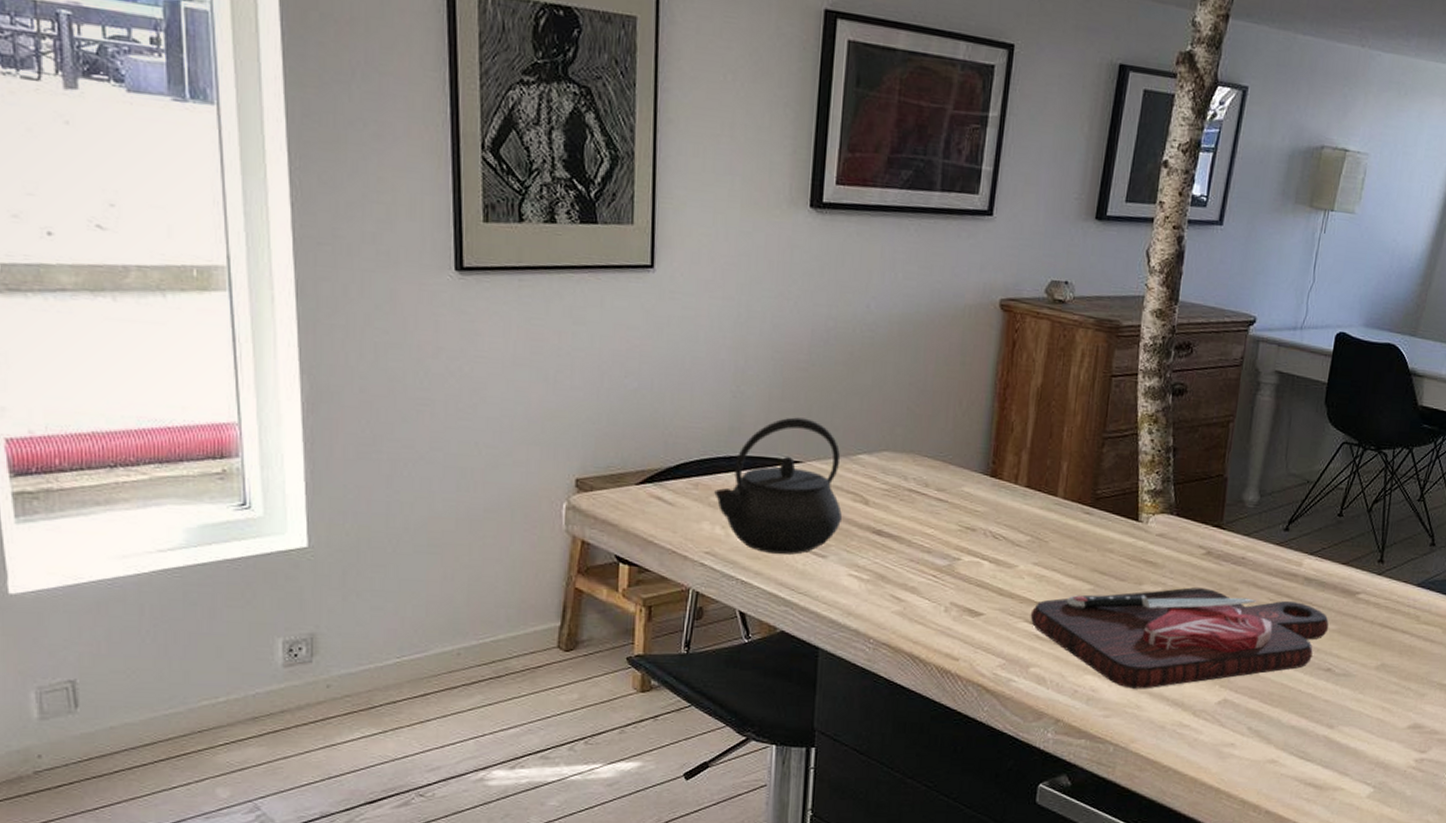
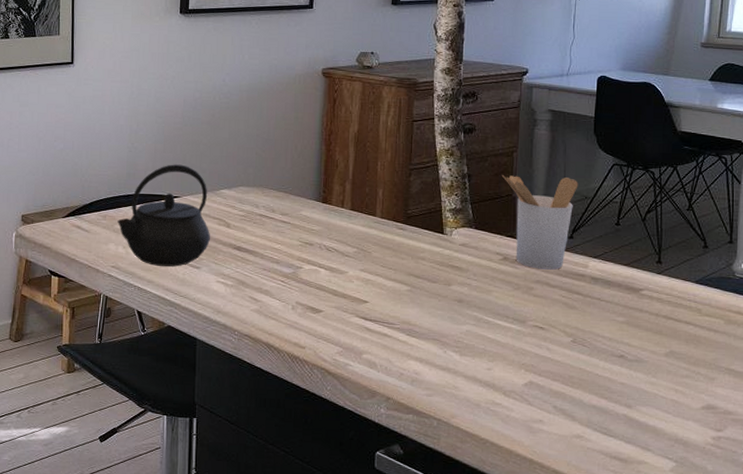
cutting board: present [1030,587,1329,689] -> none [360,287,618,373]
utensil holder: none [1213,450,1301,568] -> present [501,175,578,270]

